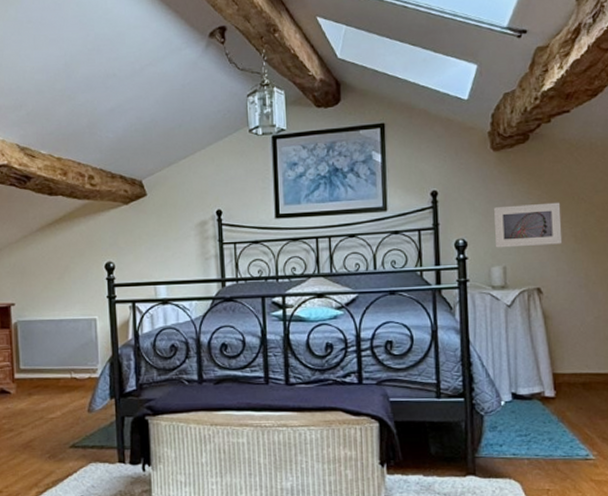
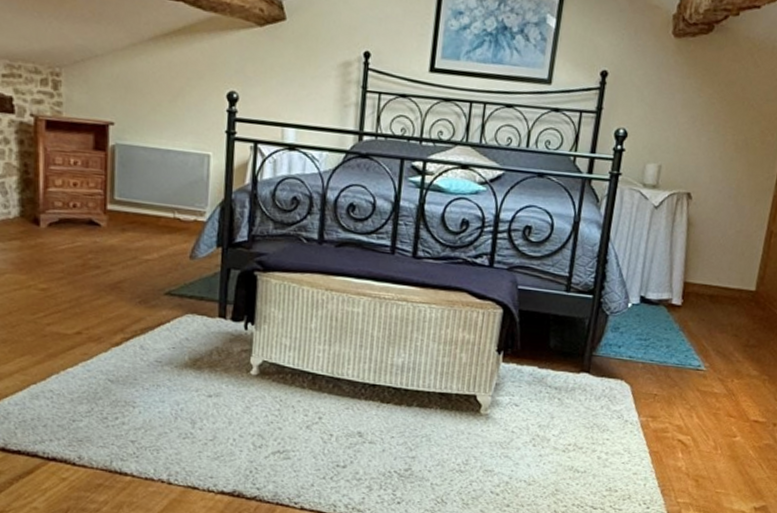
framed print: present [494,202,562,248] -> none [656,100,730,150]

